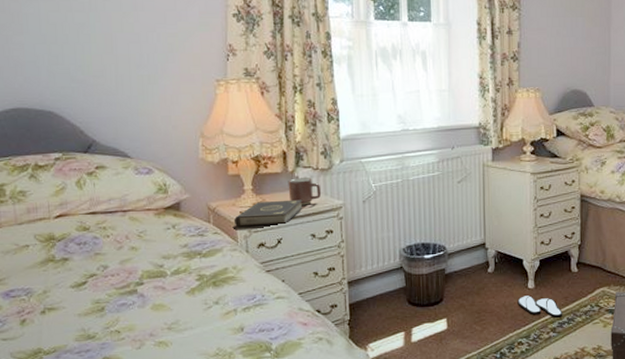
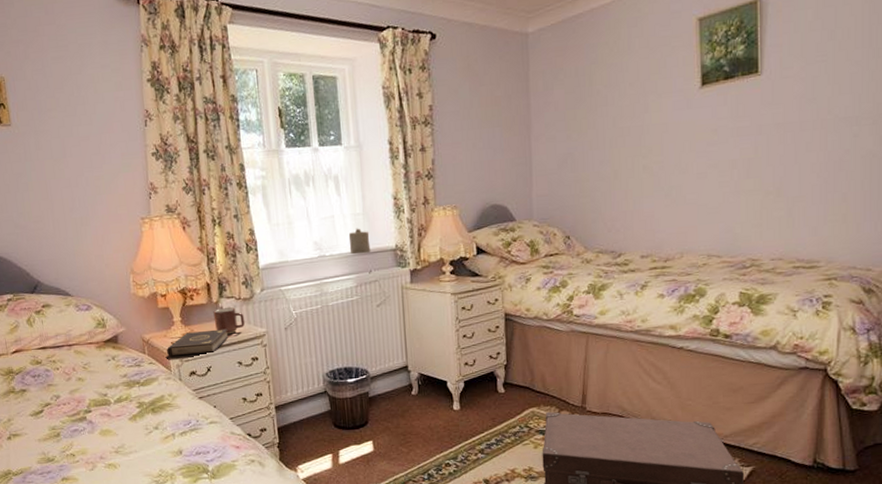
candle: none [433,104,454,130] -> present [348,228,371,255]
slippers: present [517,295,563,317] -> none [443,417,491,438]

